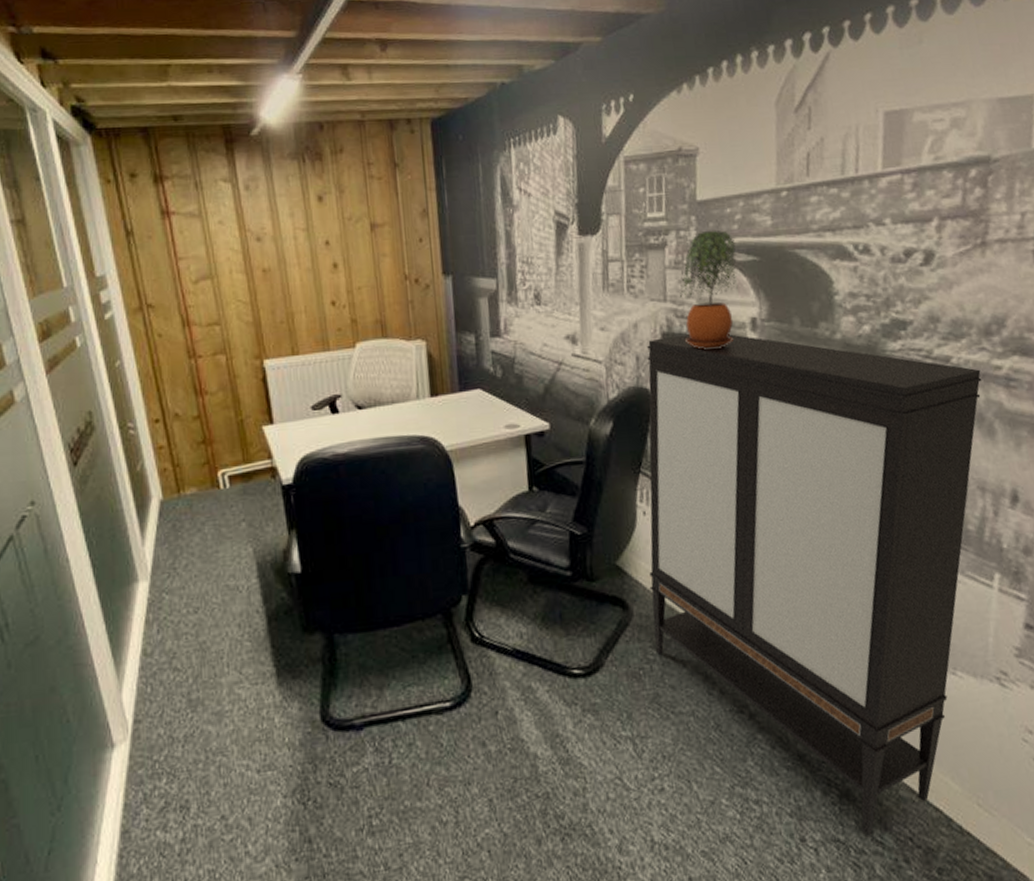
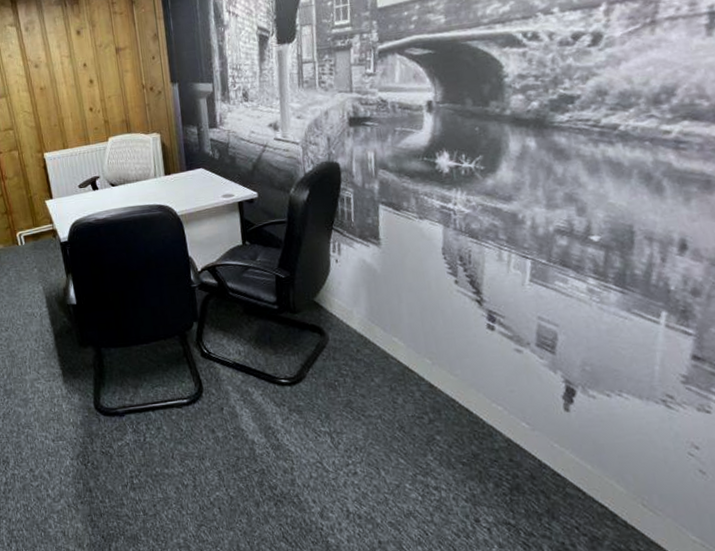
storage cabinet: present [647,334,982,836] -> none [336,115,651,522]
potted plant: present [679,230,737,350] -> none [363,30,414,130]

